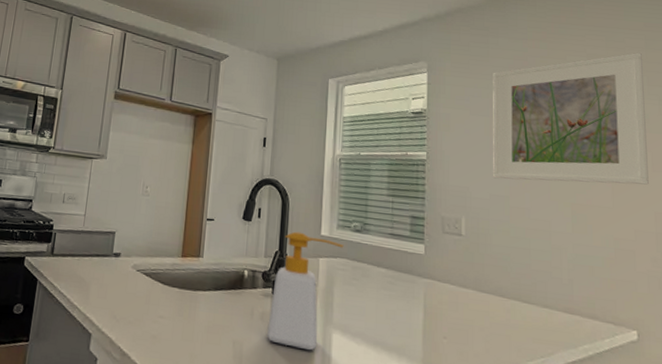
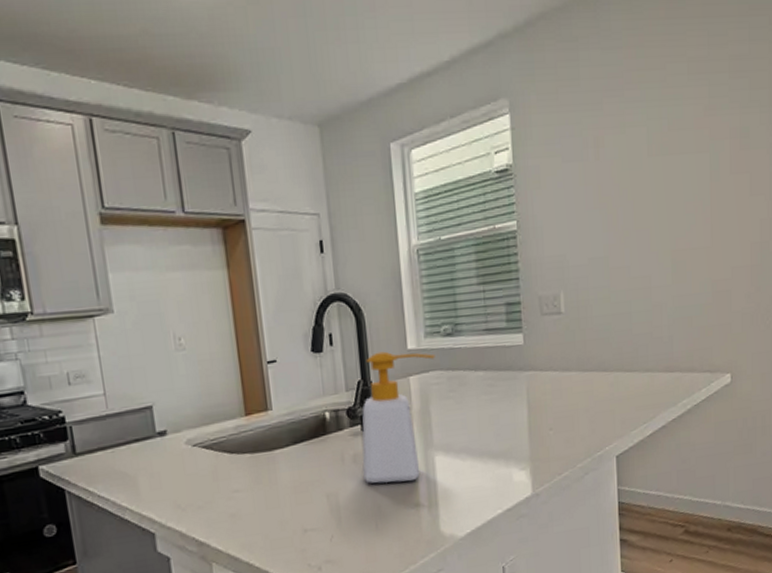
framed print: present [493,52,649,185] -> none [585,46,746,238]

